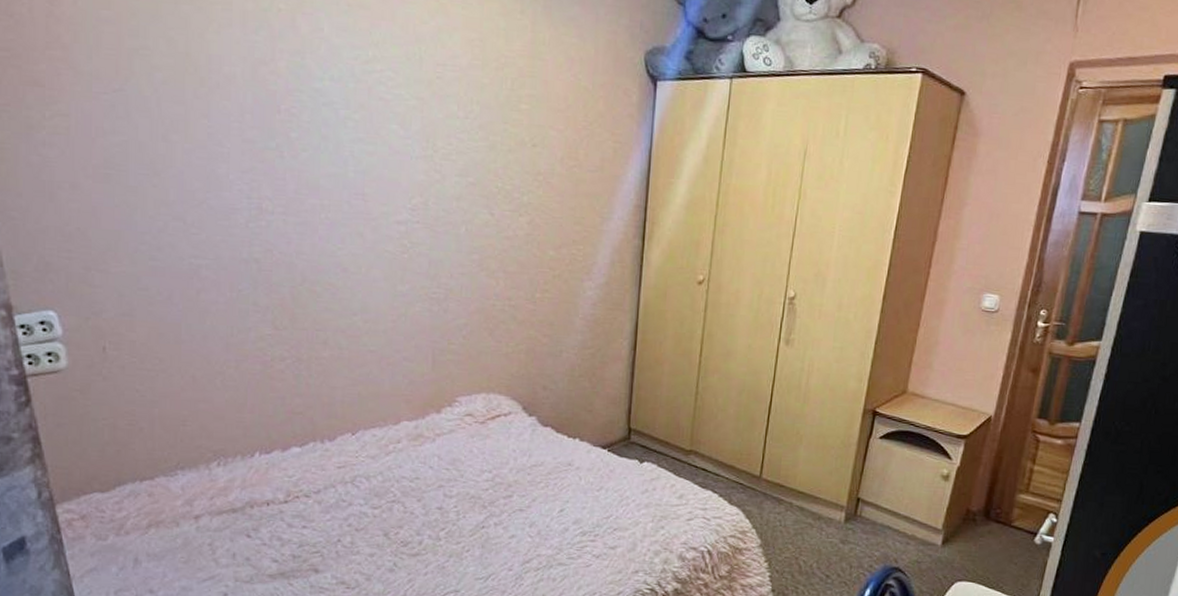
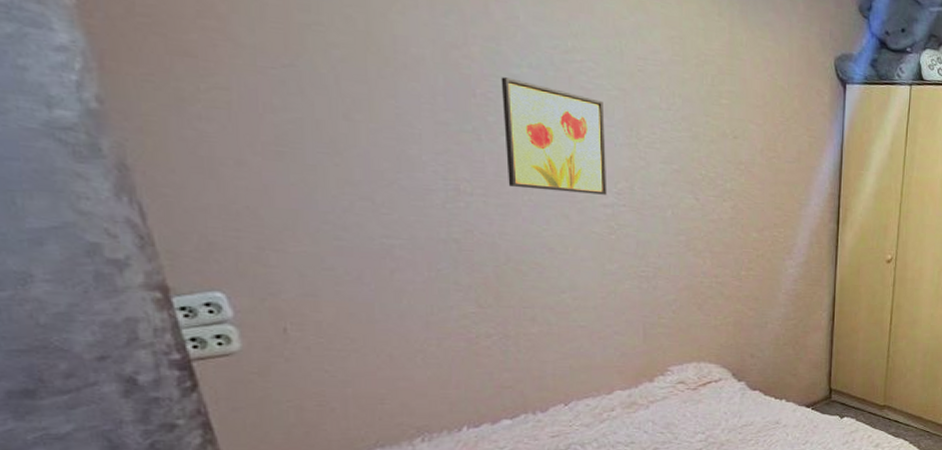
wall art: none [304,91,402,211] -> present [501,77,607,195]

